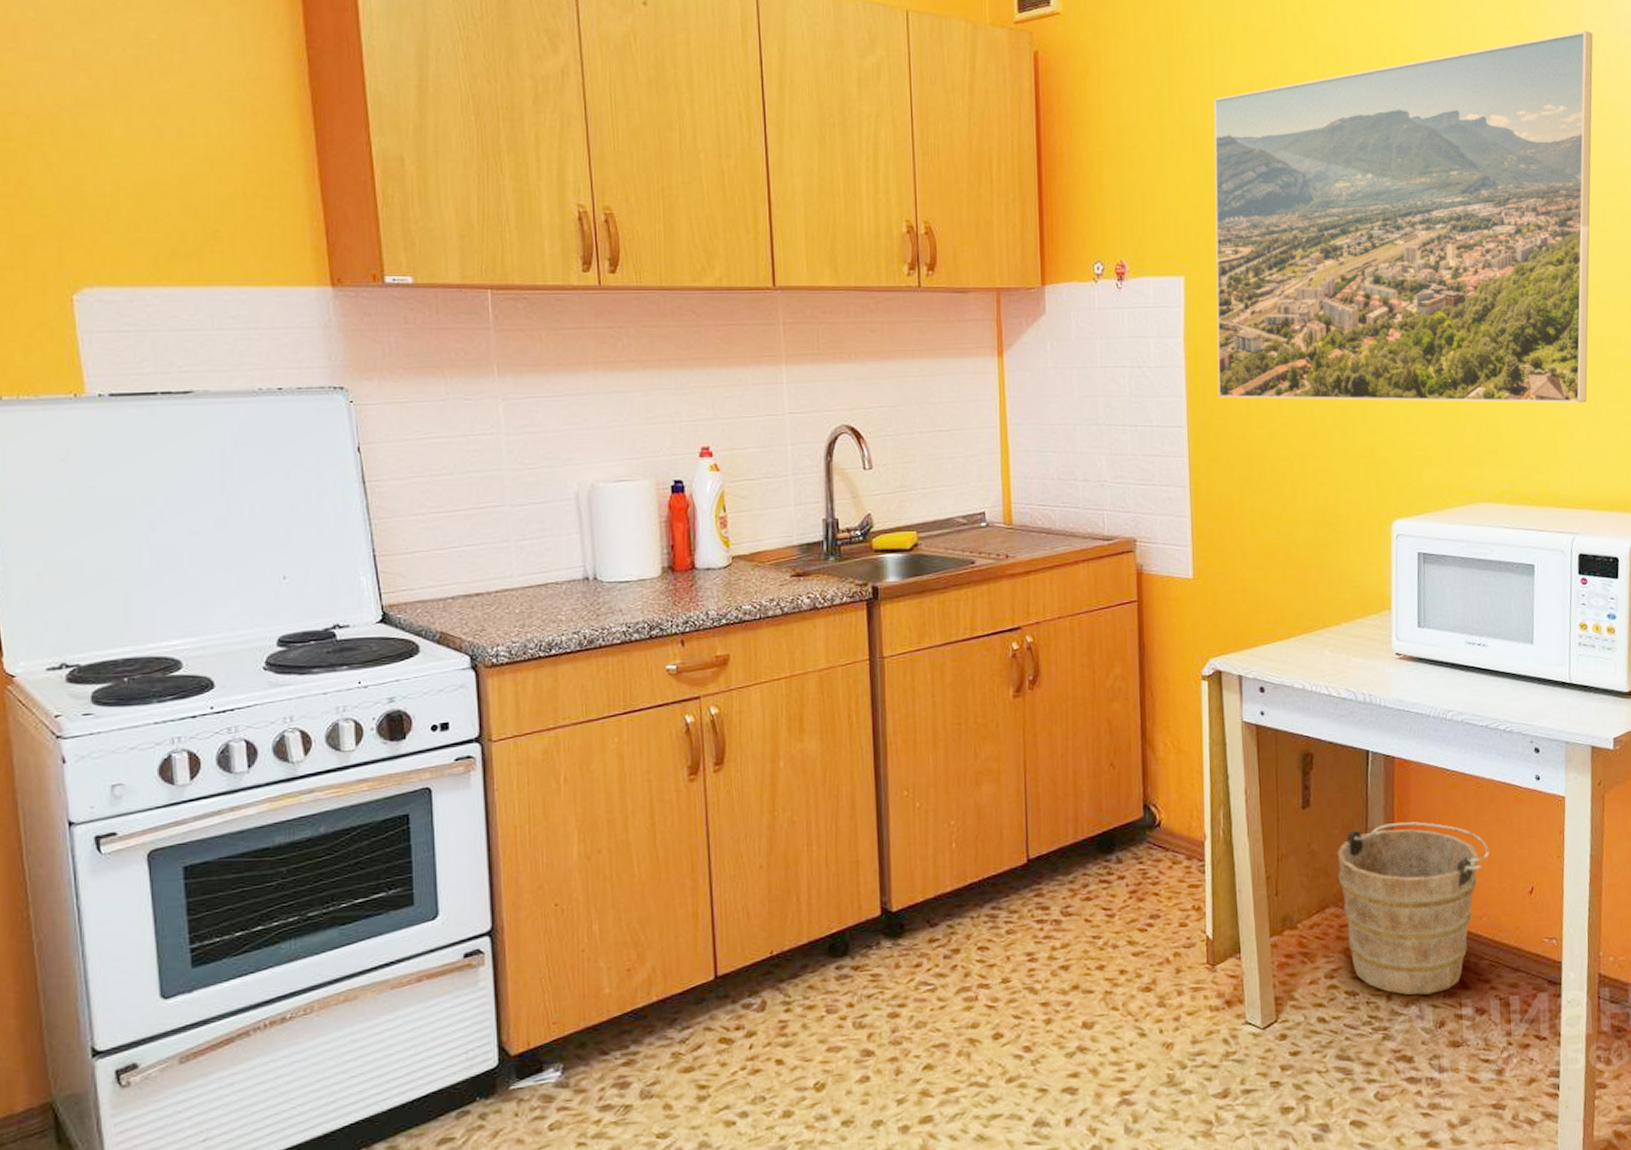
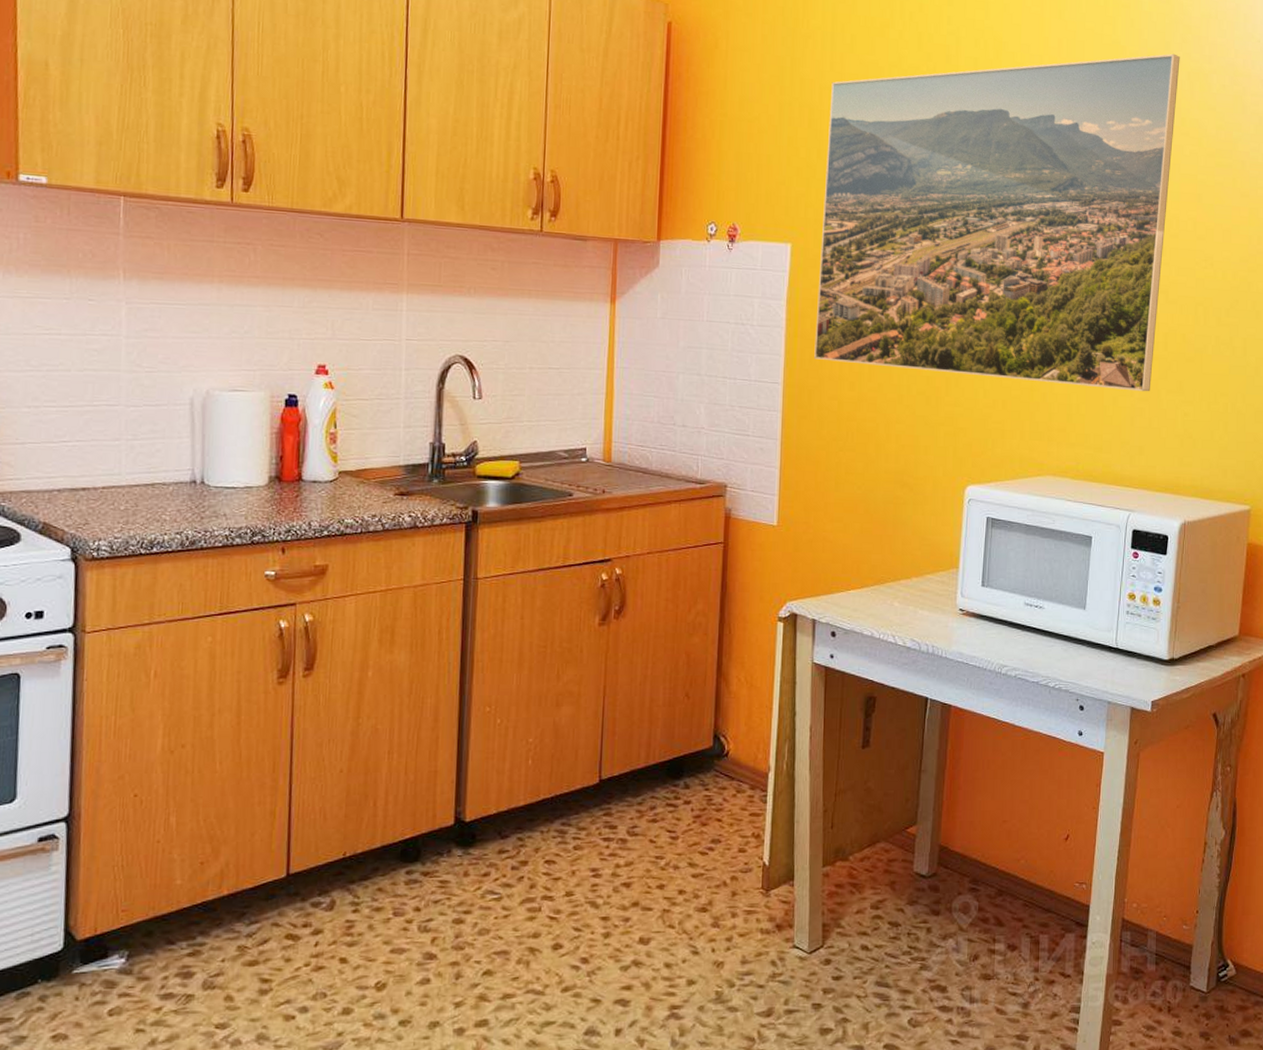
bucket: present [1337,822,1490,995] -> none [890,767,1031,929]

